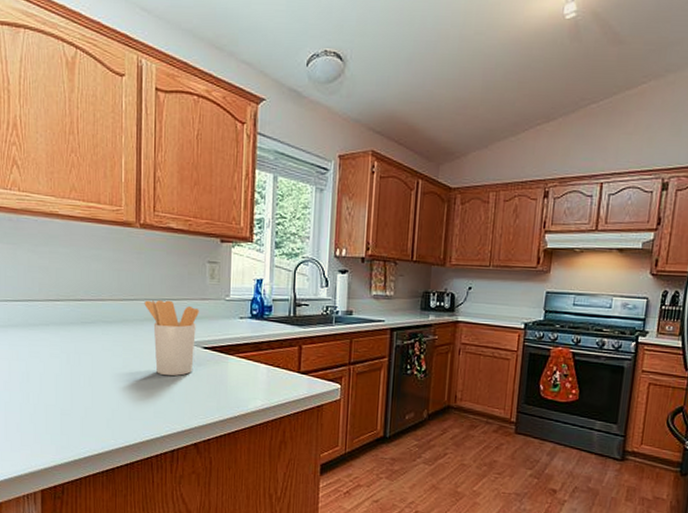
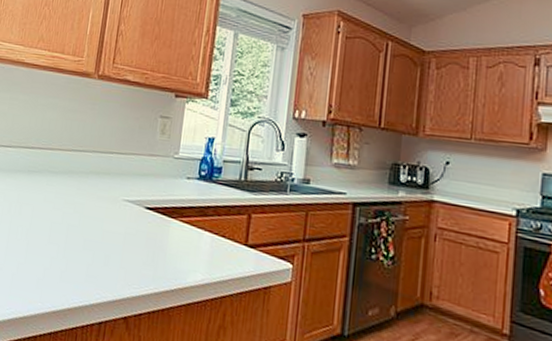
utensil holder: present [144,299,199,376] -> none [91,152,146,237]

